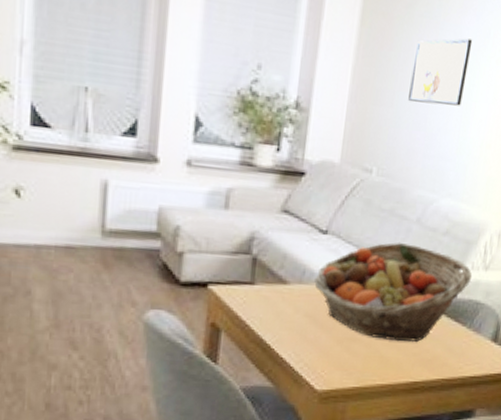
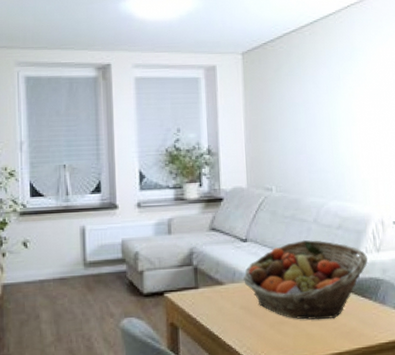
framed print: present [408,38,473,106] -> none [287,84,329,135]

